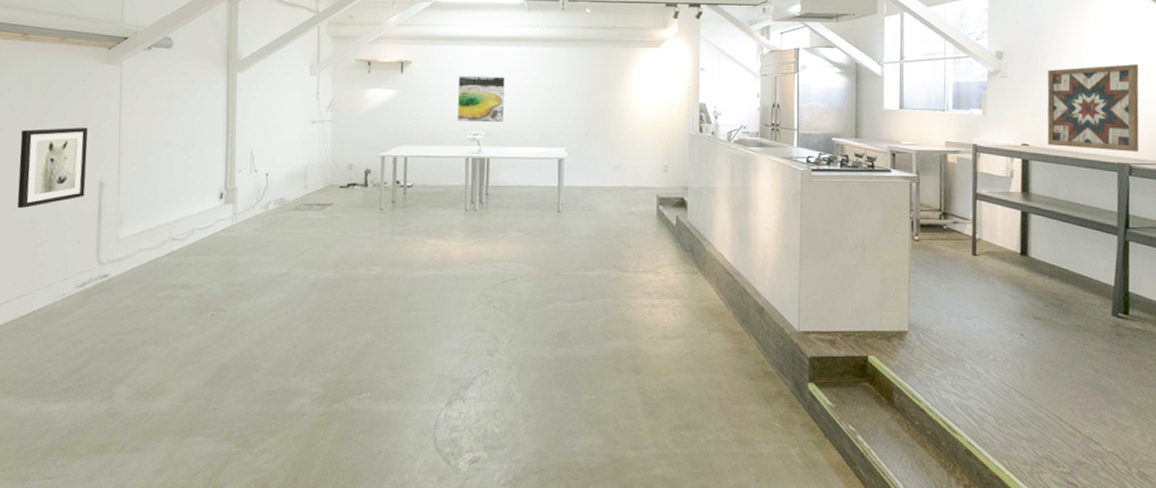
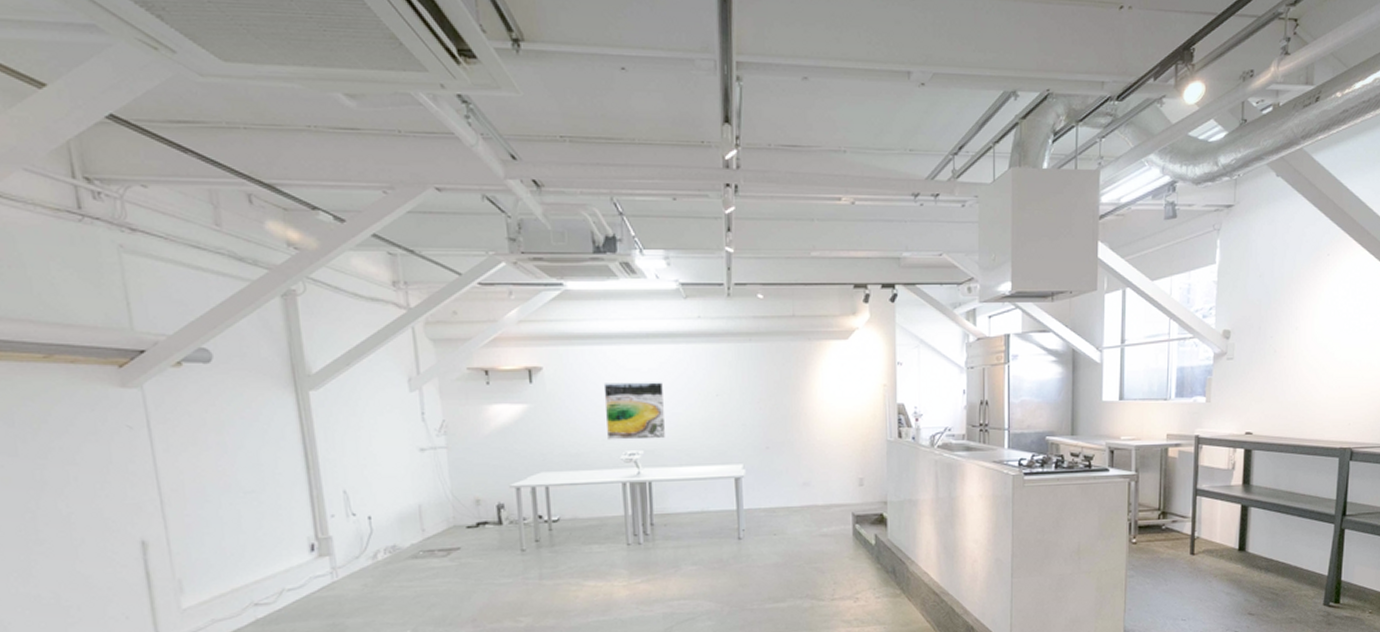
wall art: present [17,127,88,209] -> none [12,472,123,582]
wall art: present [1047,64,1139,152] -> none [1271,339,1367,436]

